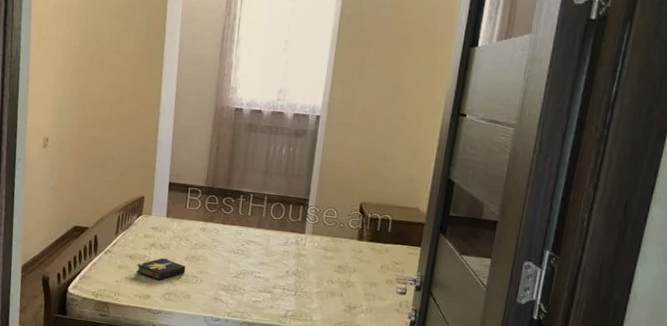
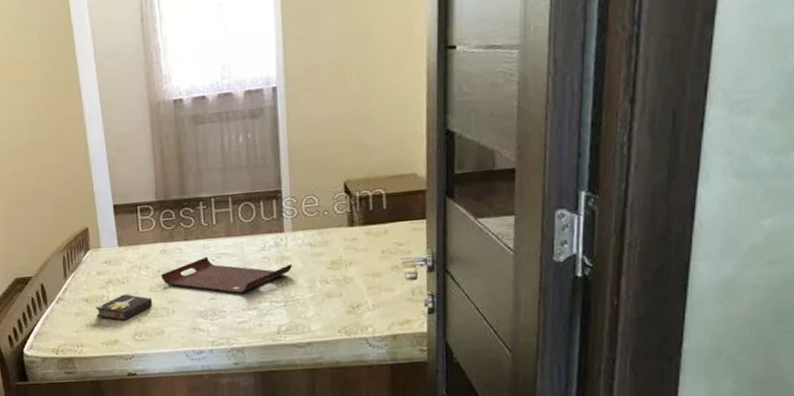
serving tray: none [197,240,306,278] -> present [161,256,292,294]

